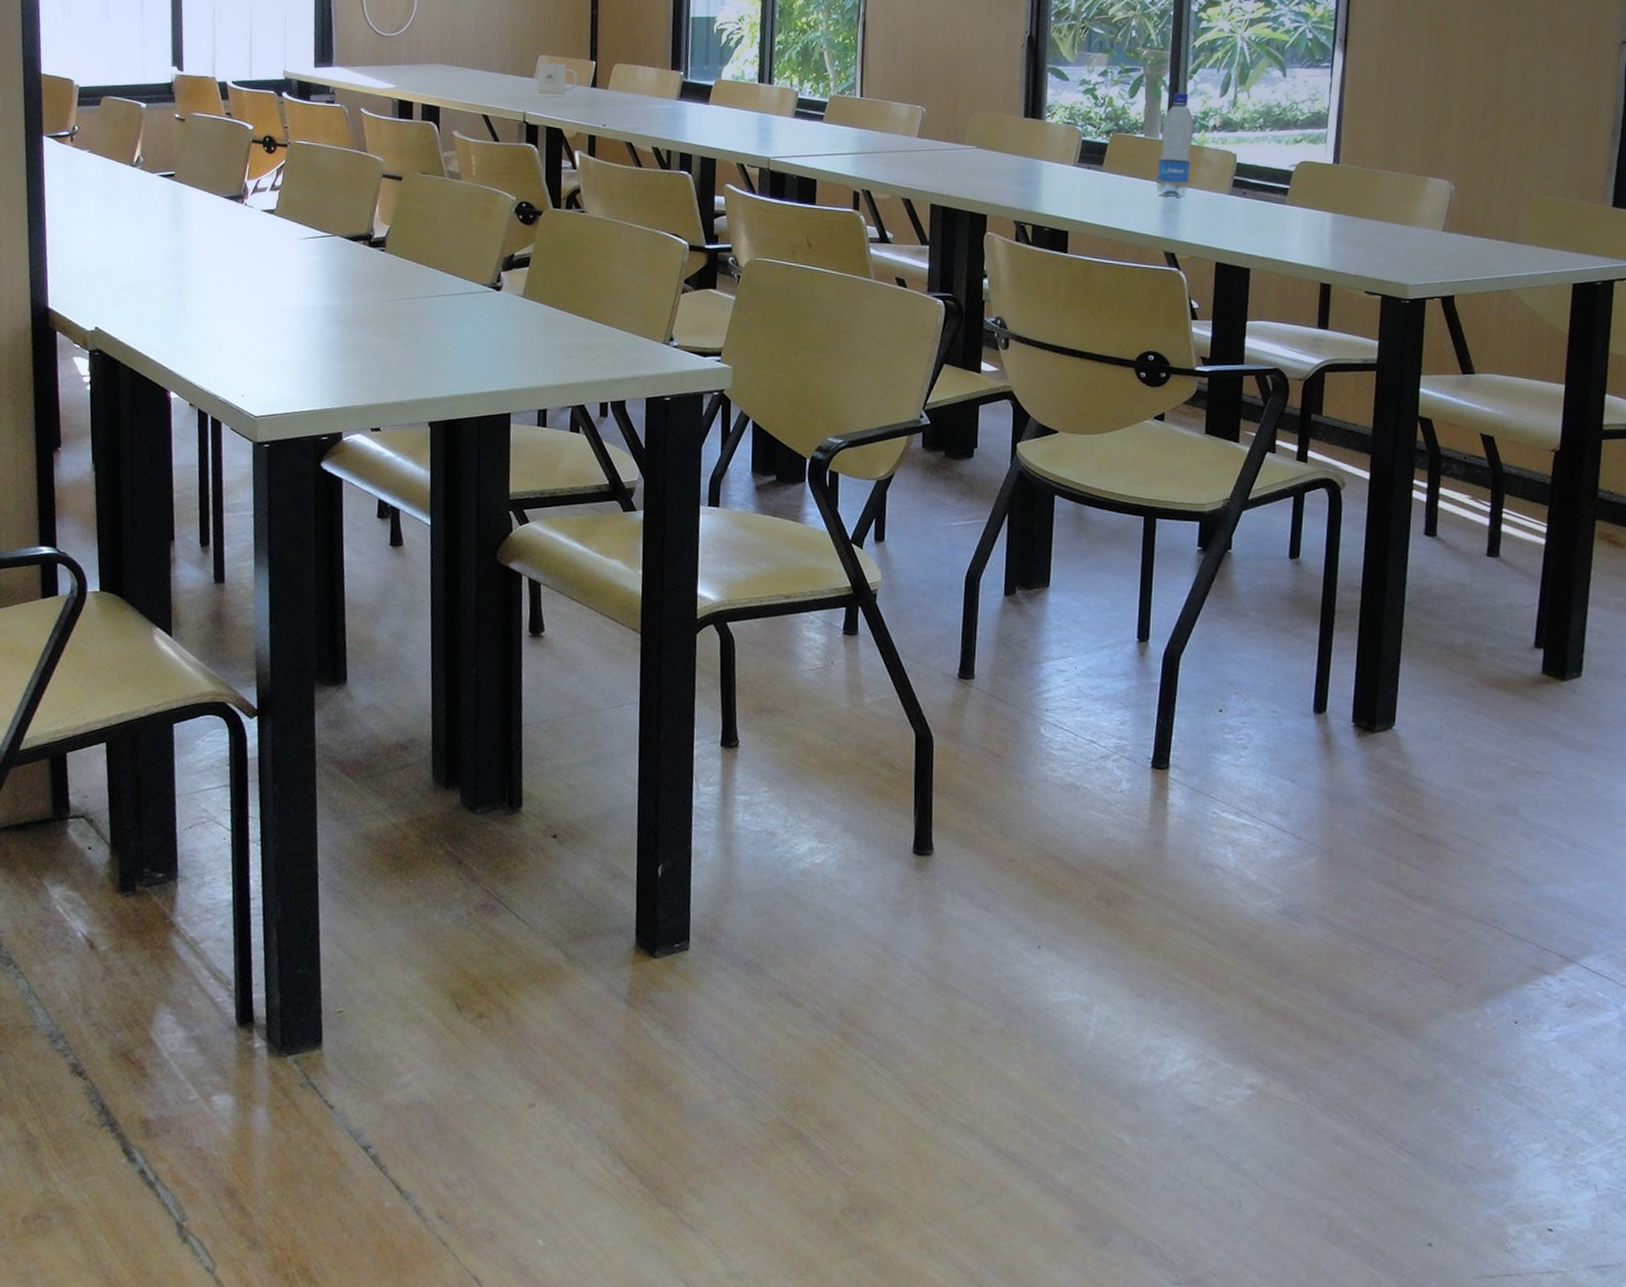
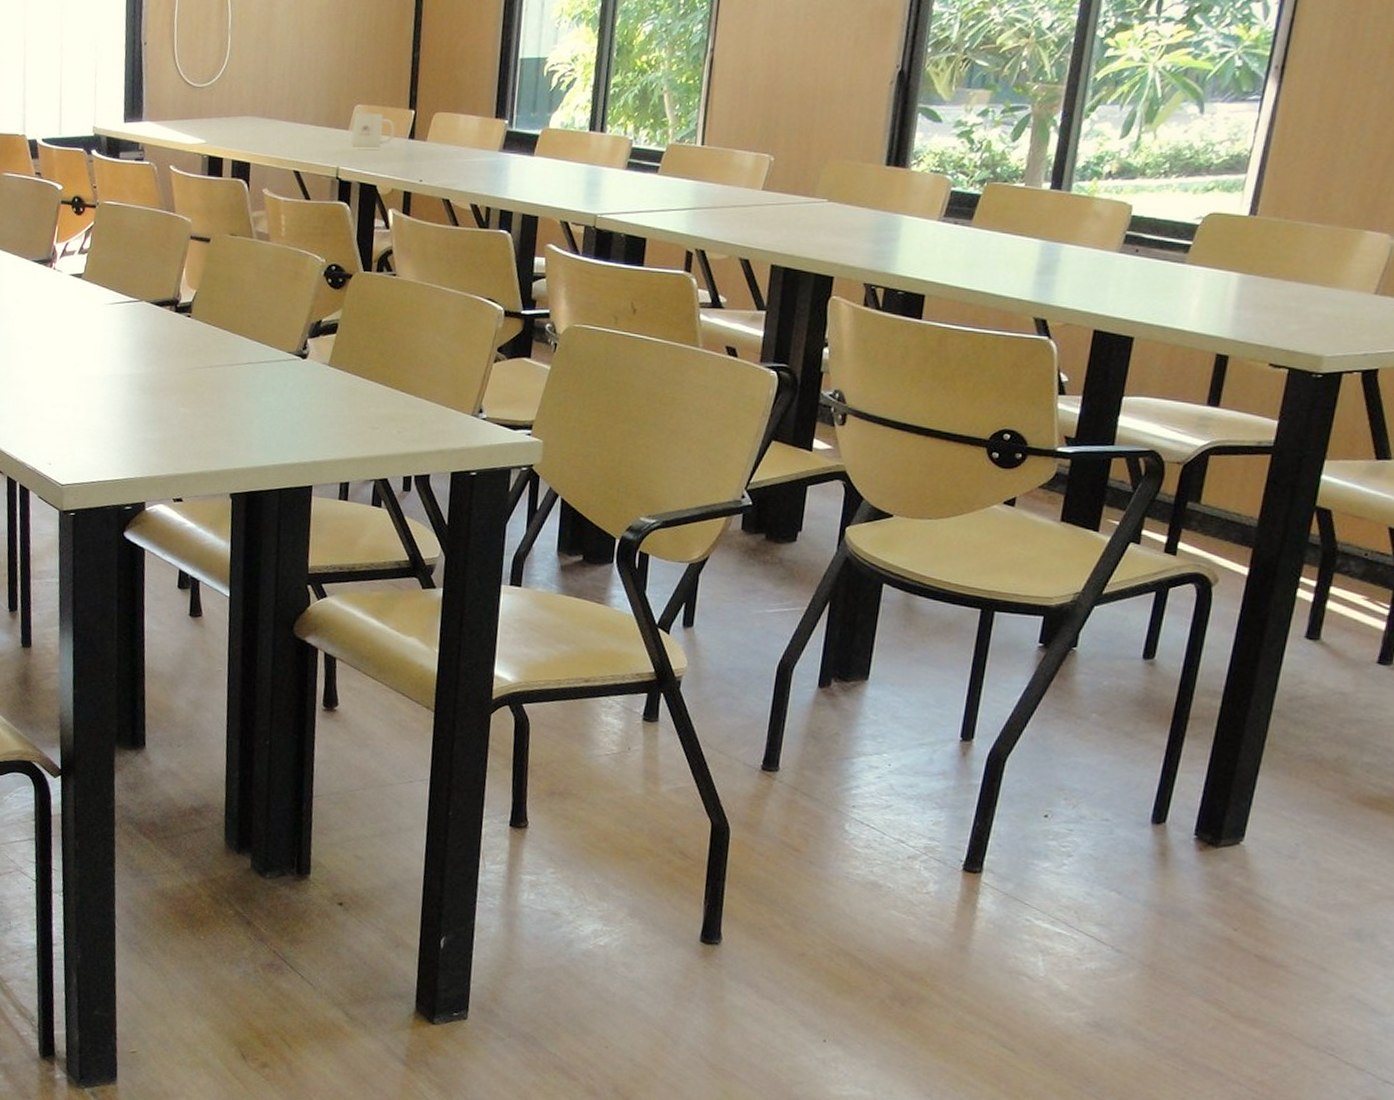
bottle: present [1156,93,1194,198] -> none [1032,134,1086,257]

